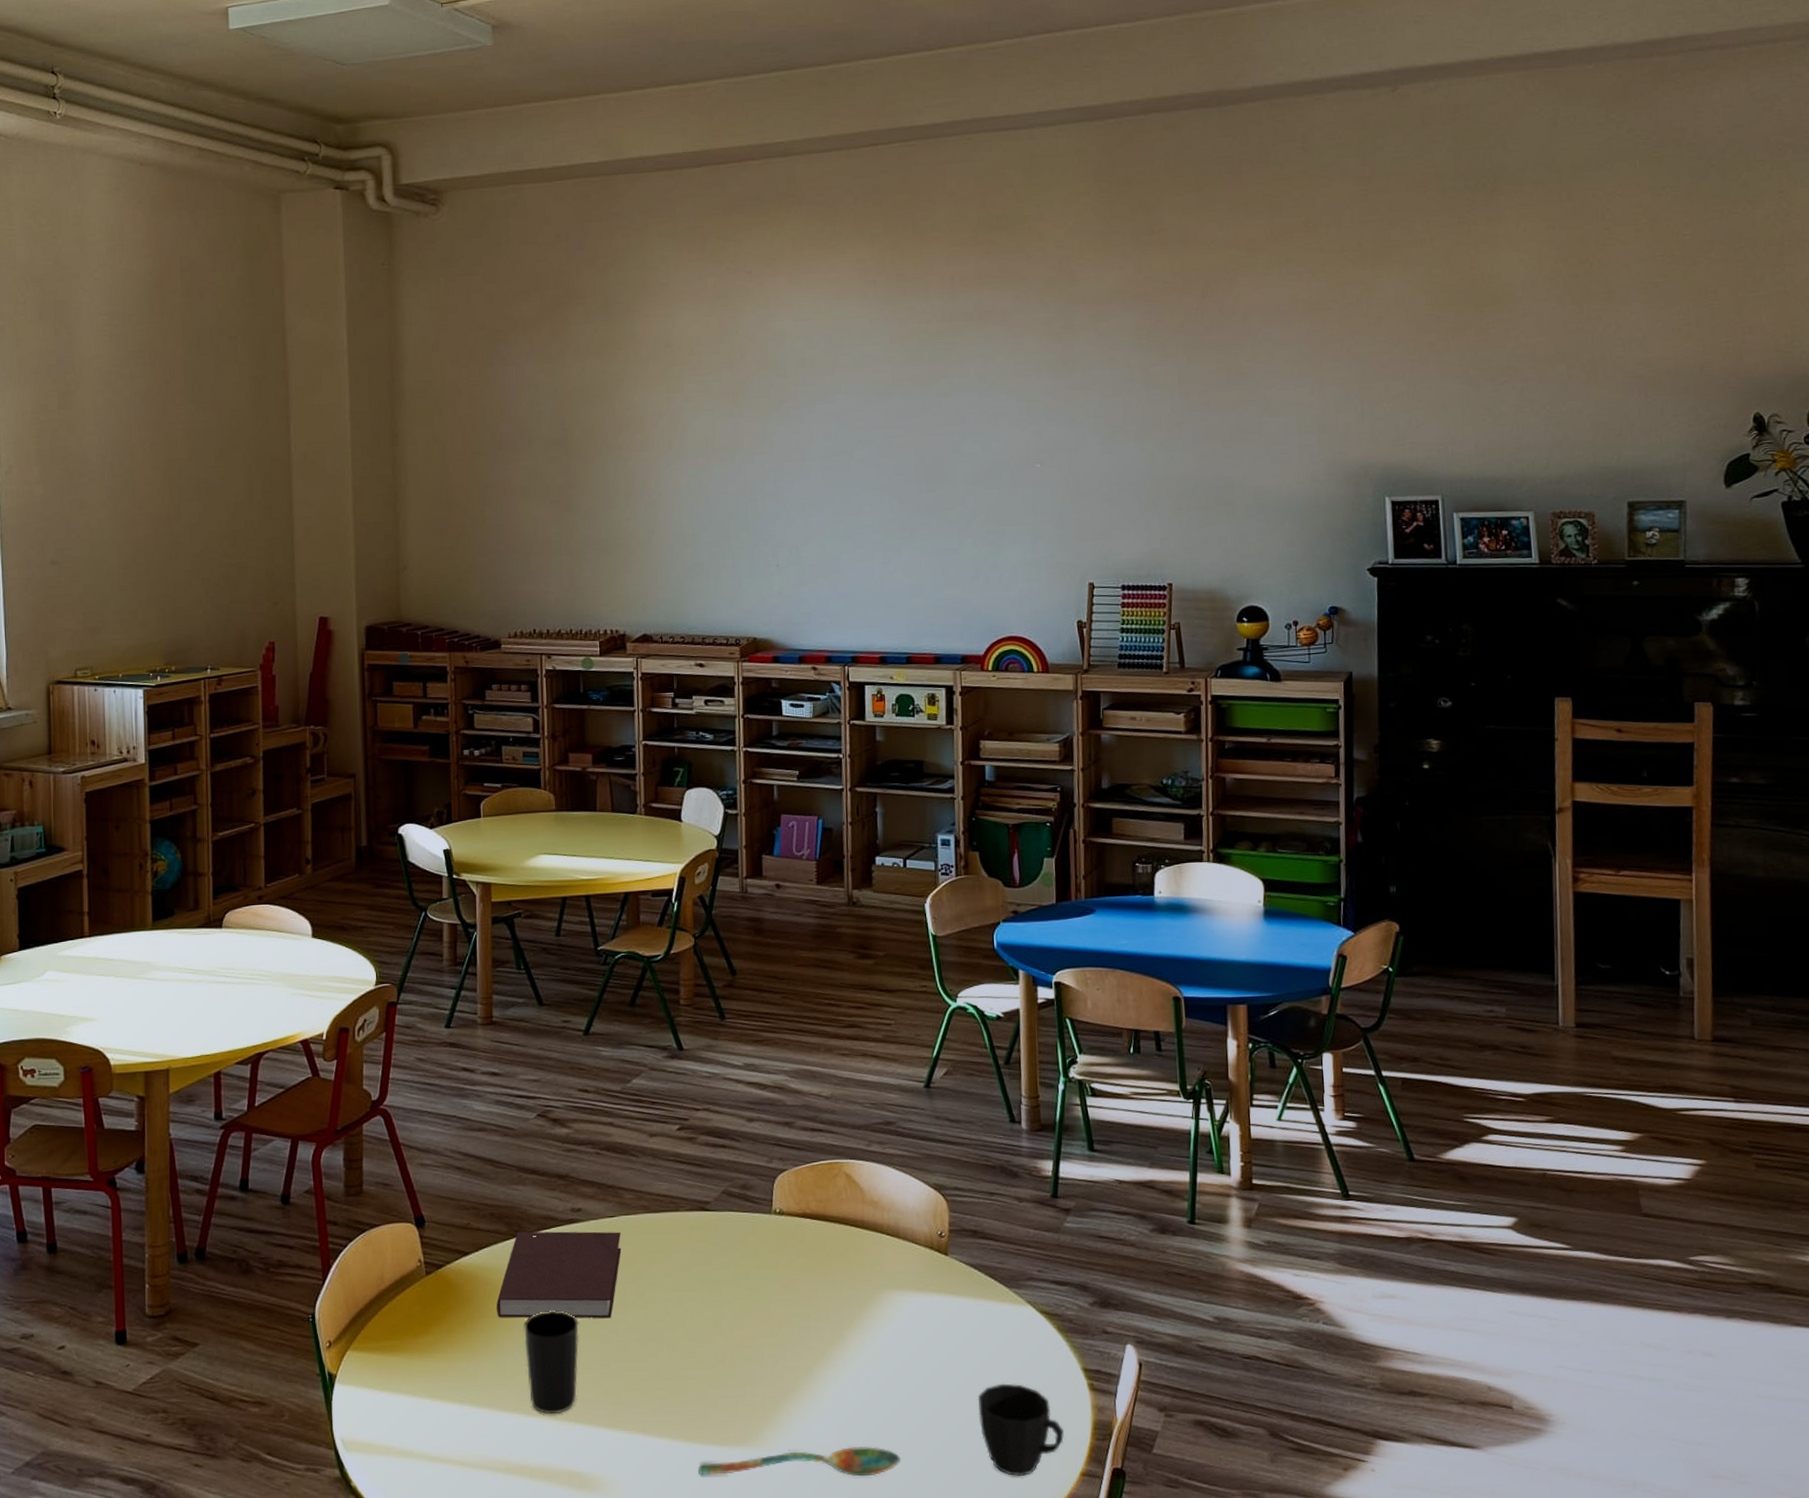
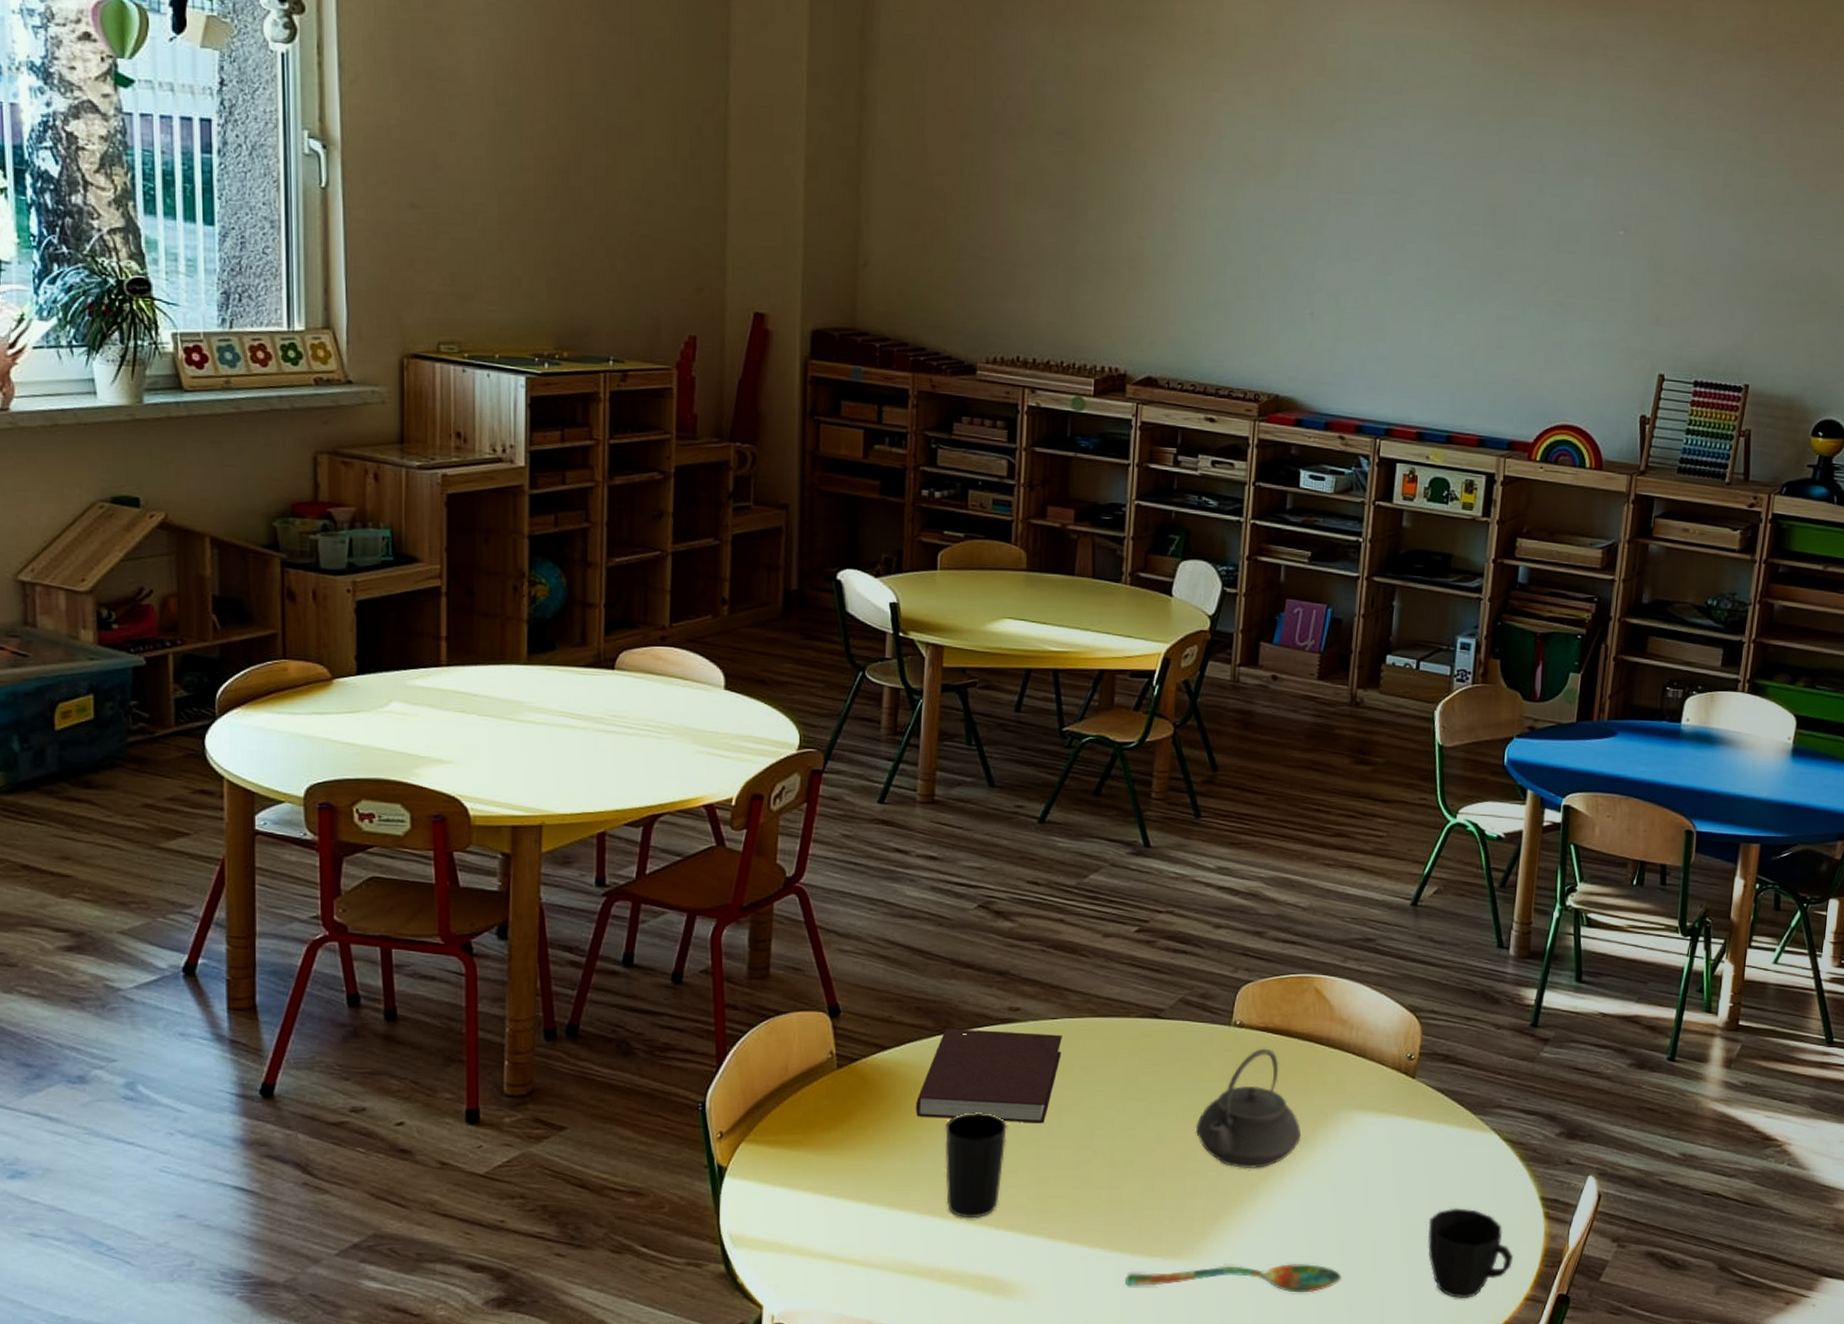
teapot: none [749,1233,848,1354] -> present [1195,1048,1302,1169]

